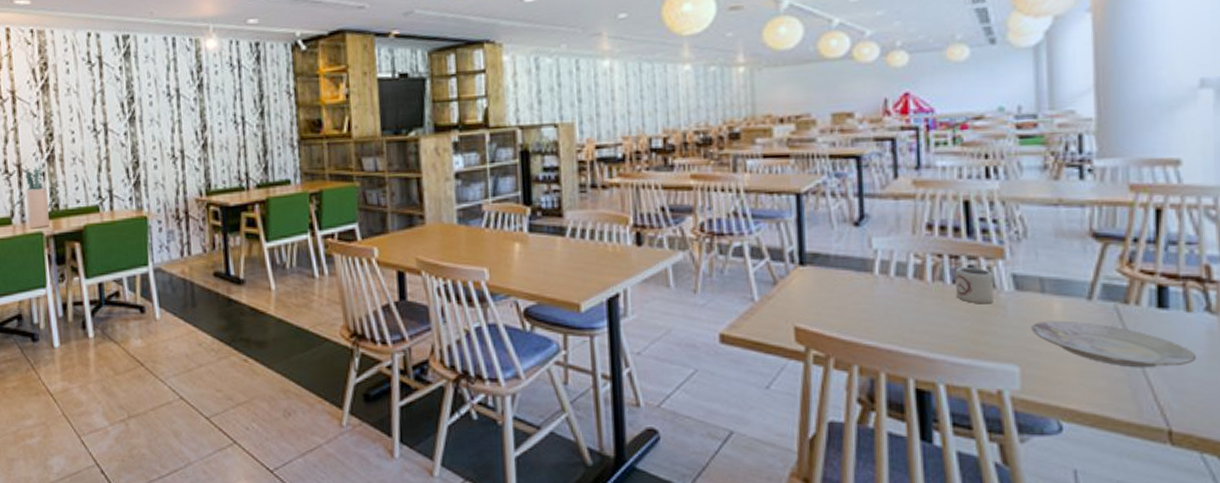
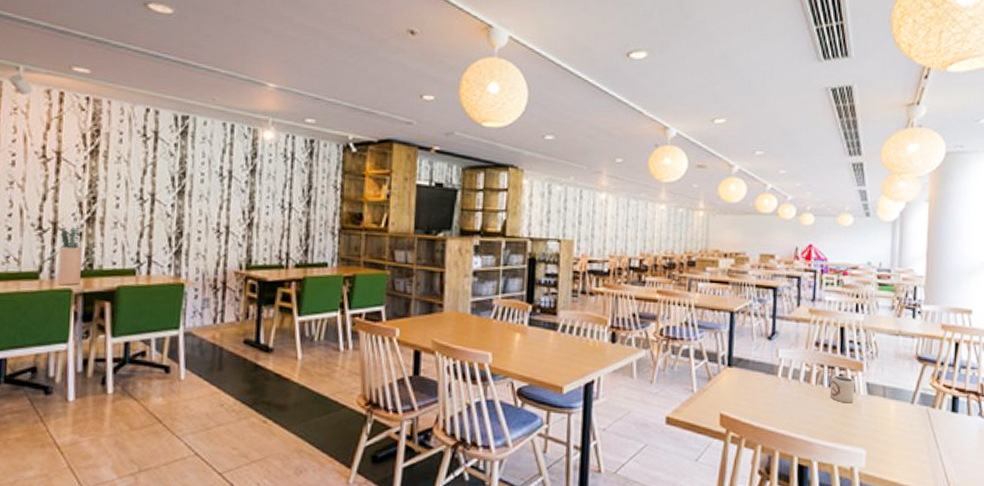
plate: present [1031,320,1197,368] -> none [875,417,972,454]

